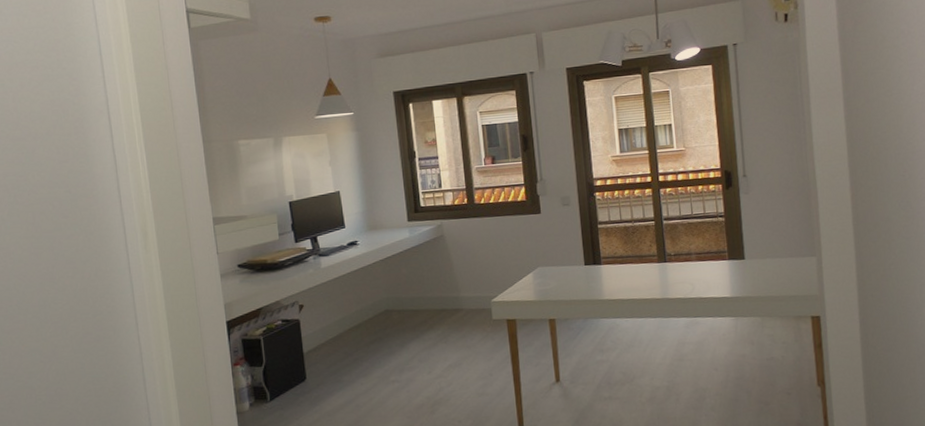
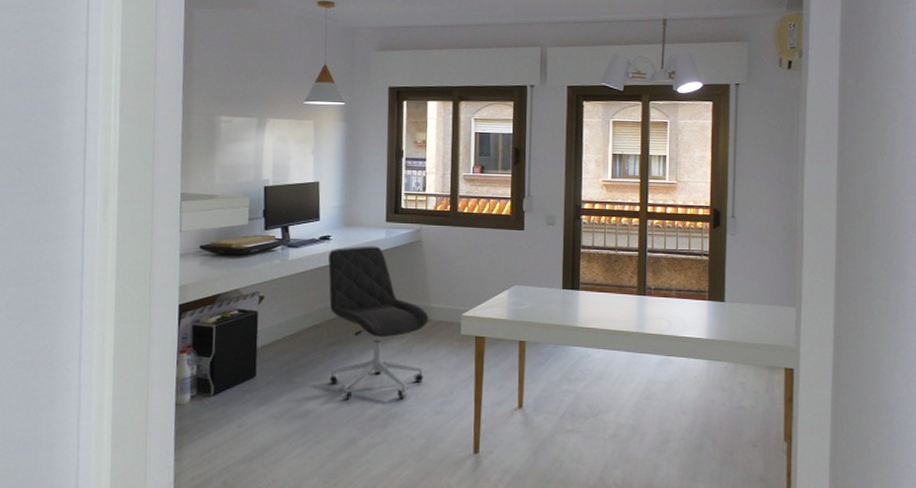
office chair: none [358,245,463,392] -> present [328,246,429,399]

